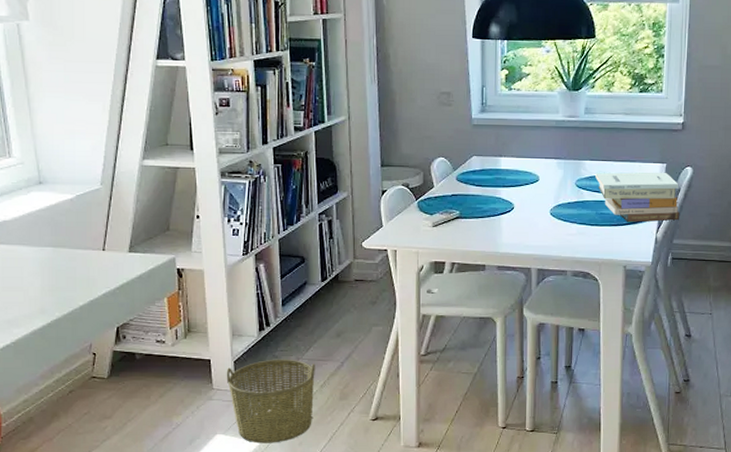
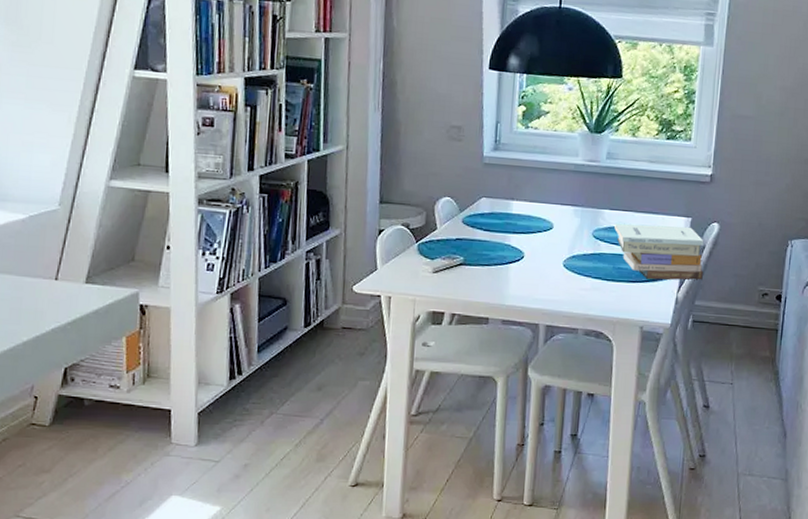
basket: present [226,359,315,443] -> none [187,412,291,508]

